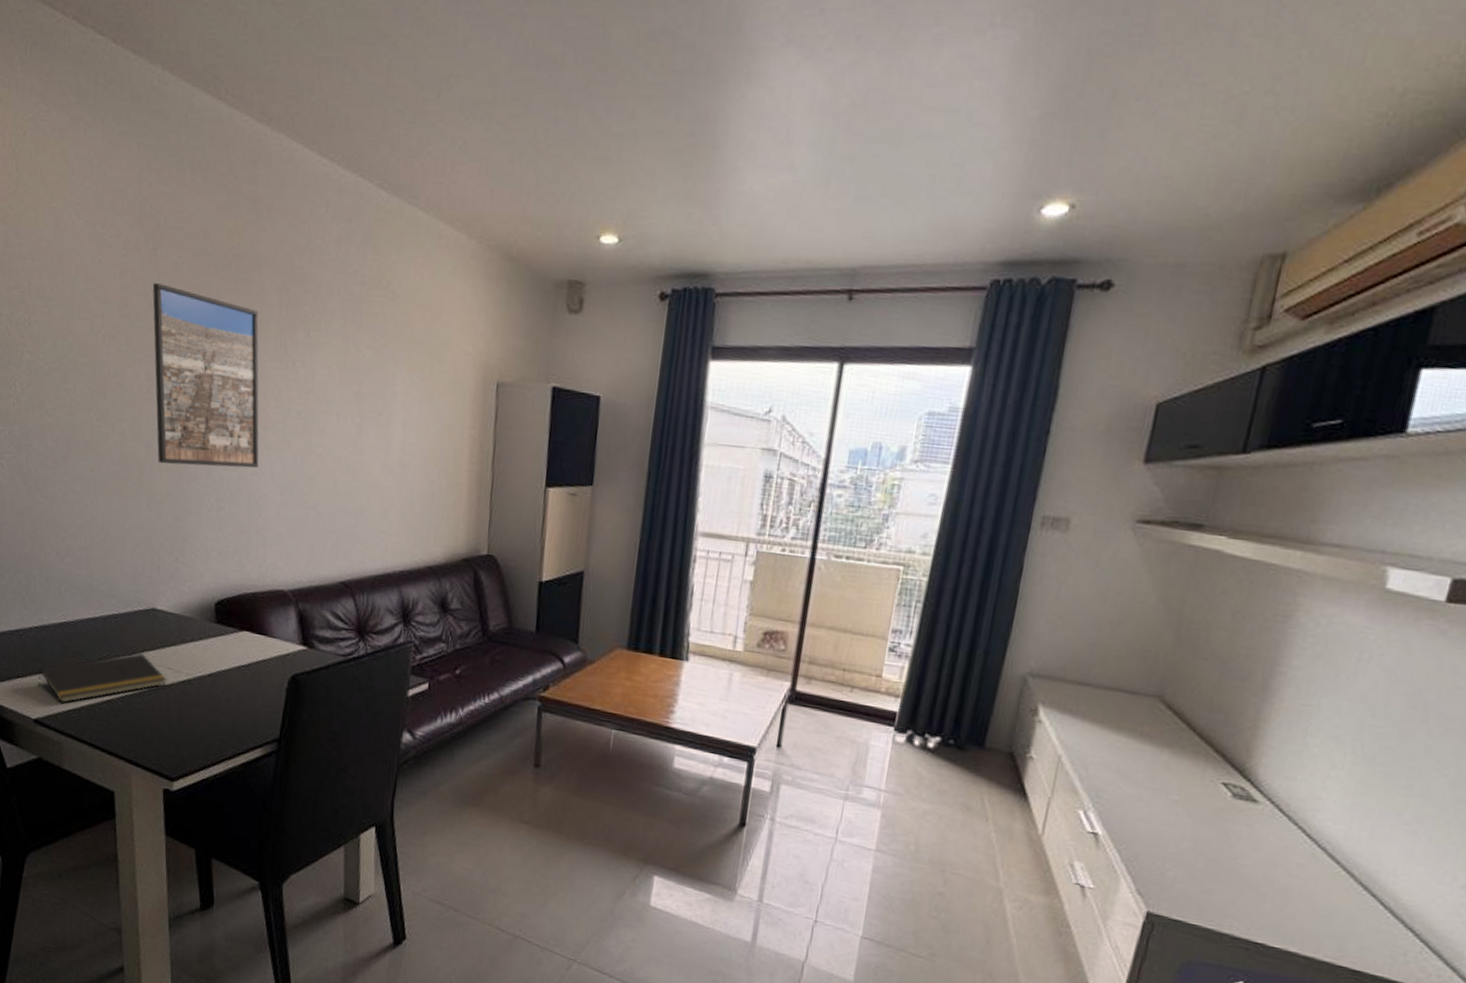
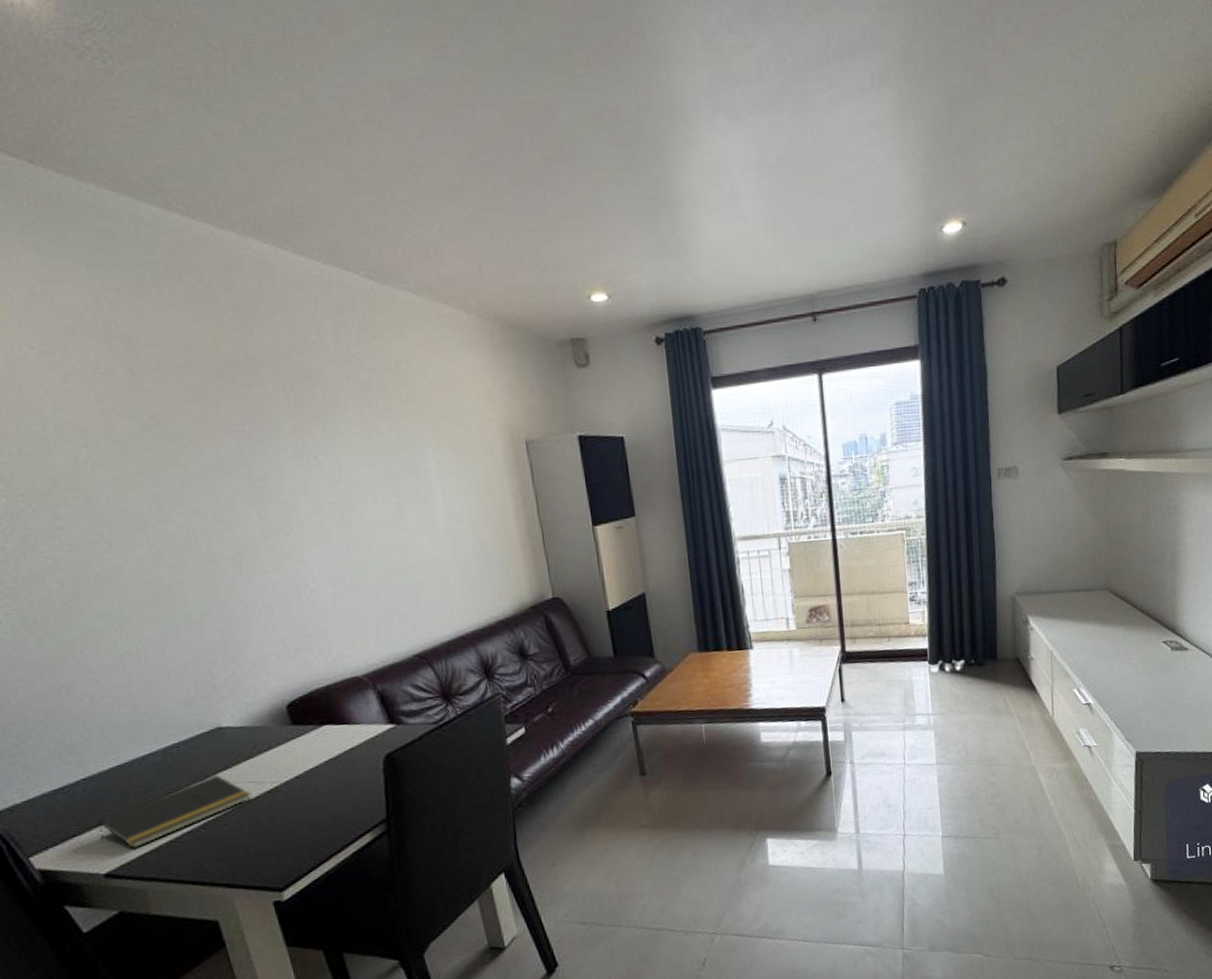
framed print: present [152,282,259,468] -> none [138,401,302,582]

